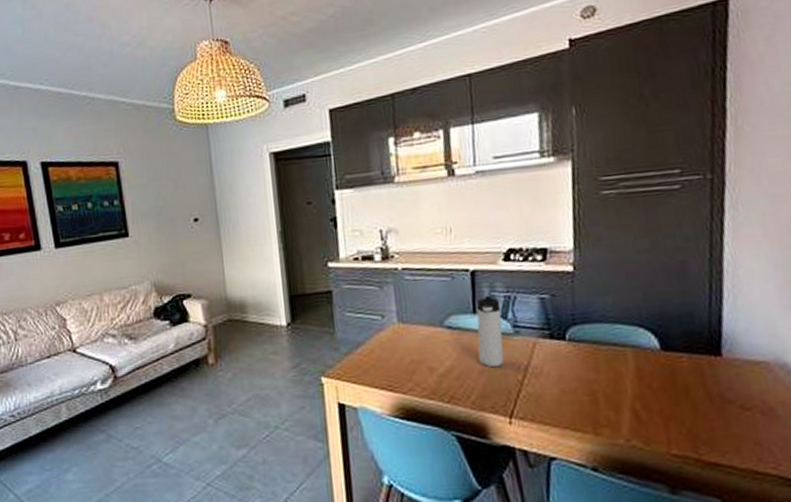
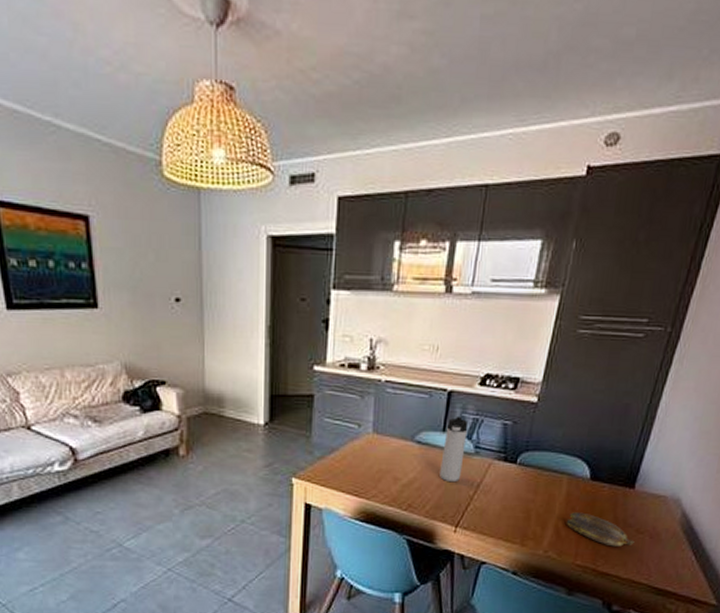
banana: none [645,389,743,429] -> present [567,512,635,547]

